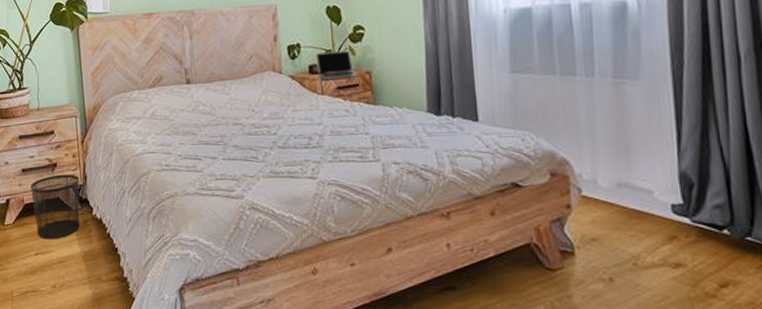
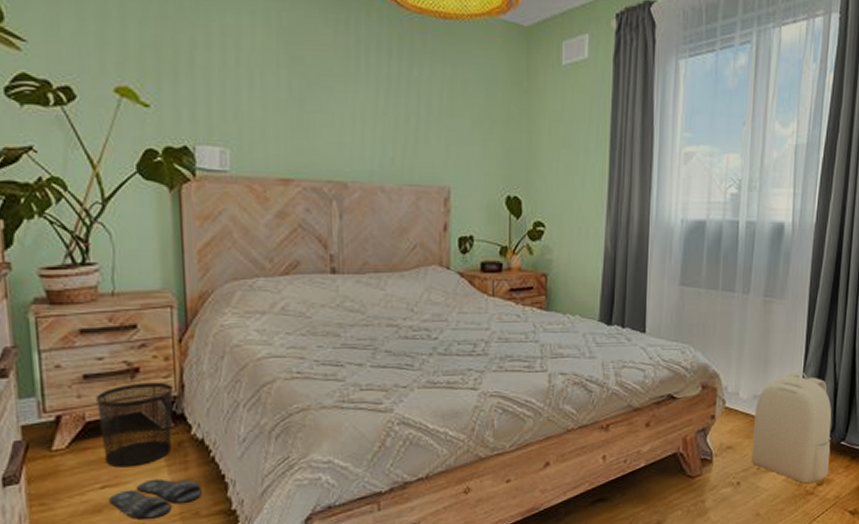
slippers: none [41,249,102,280] -> present [109,478,202,519]
laptop: present [316,50,358,81] -> none [490,248,533,281]
backpack: none [620,156,735,283] -> present [751,371,832,483]

